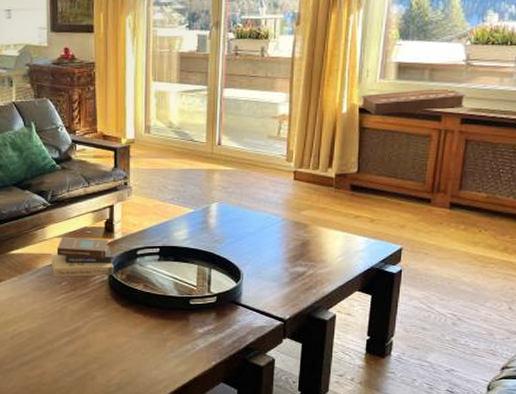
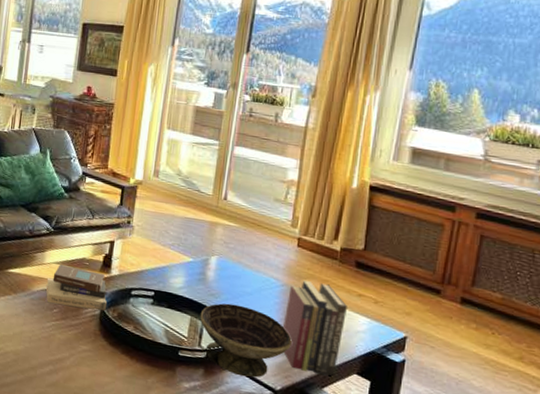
decorative bowl: none [206,246,296,313] -> present [200,303,292,378]
books: none [287,212,345,298] -> present [283,280,347,376]
decorative box: present [360,87,466,115] -> none [372,173,483,202]

